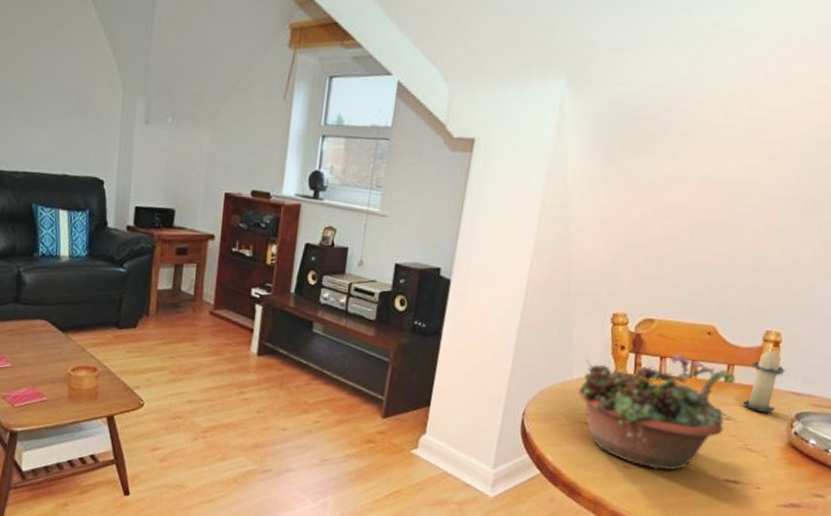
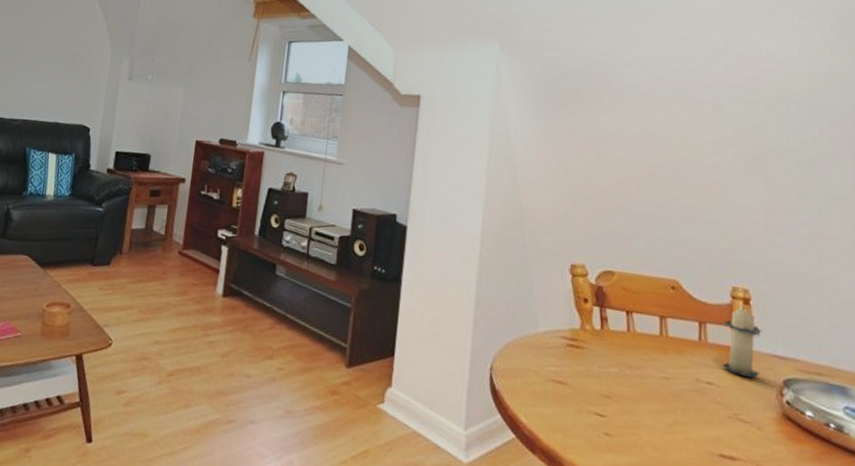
succulent planter: present [577,354,737,471] -> none [544,309,720,441]

